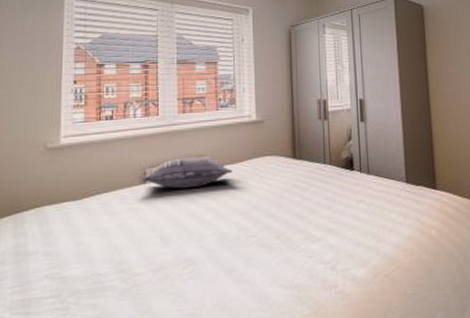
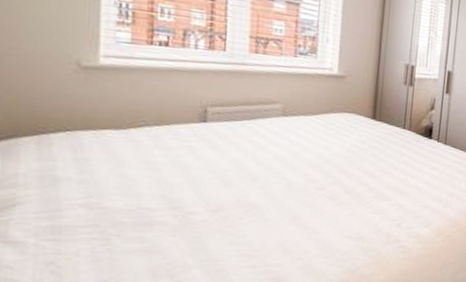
pillow: present [143,157,232,189] -> none [203,101,306,134]

